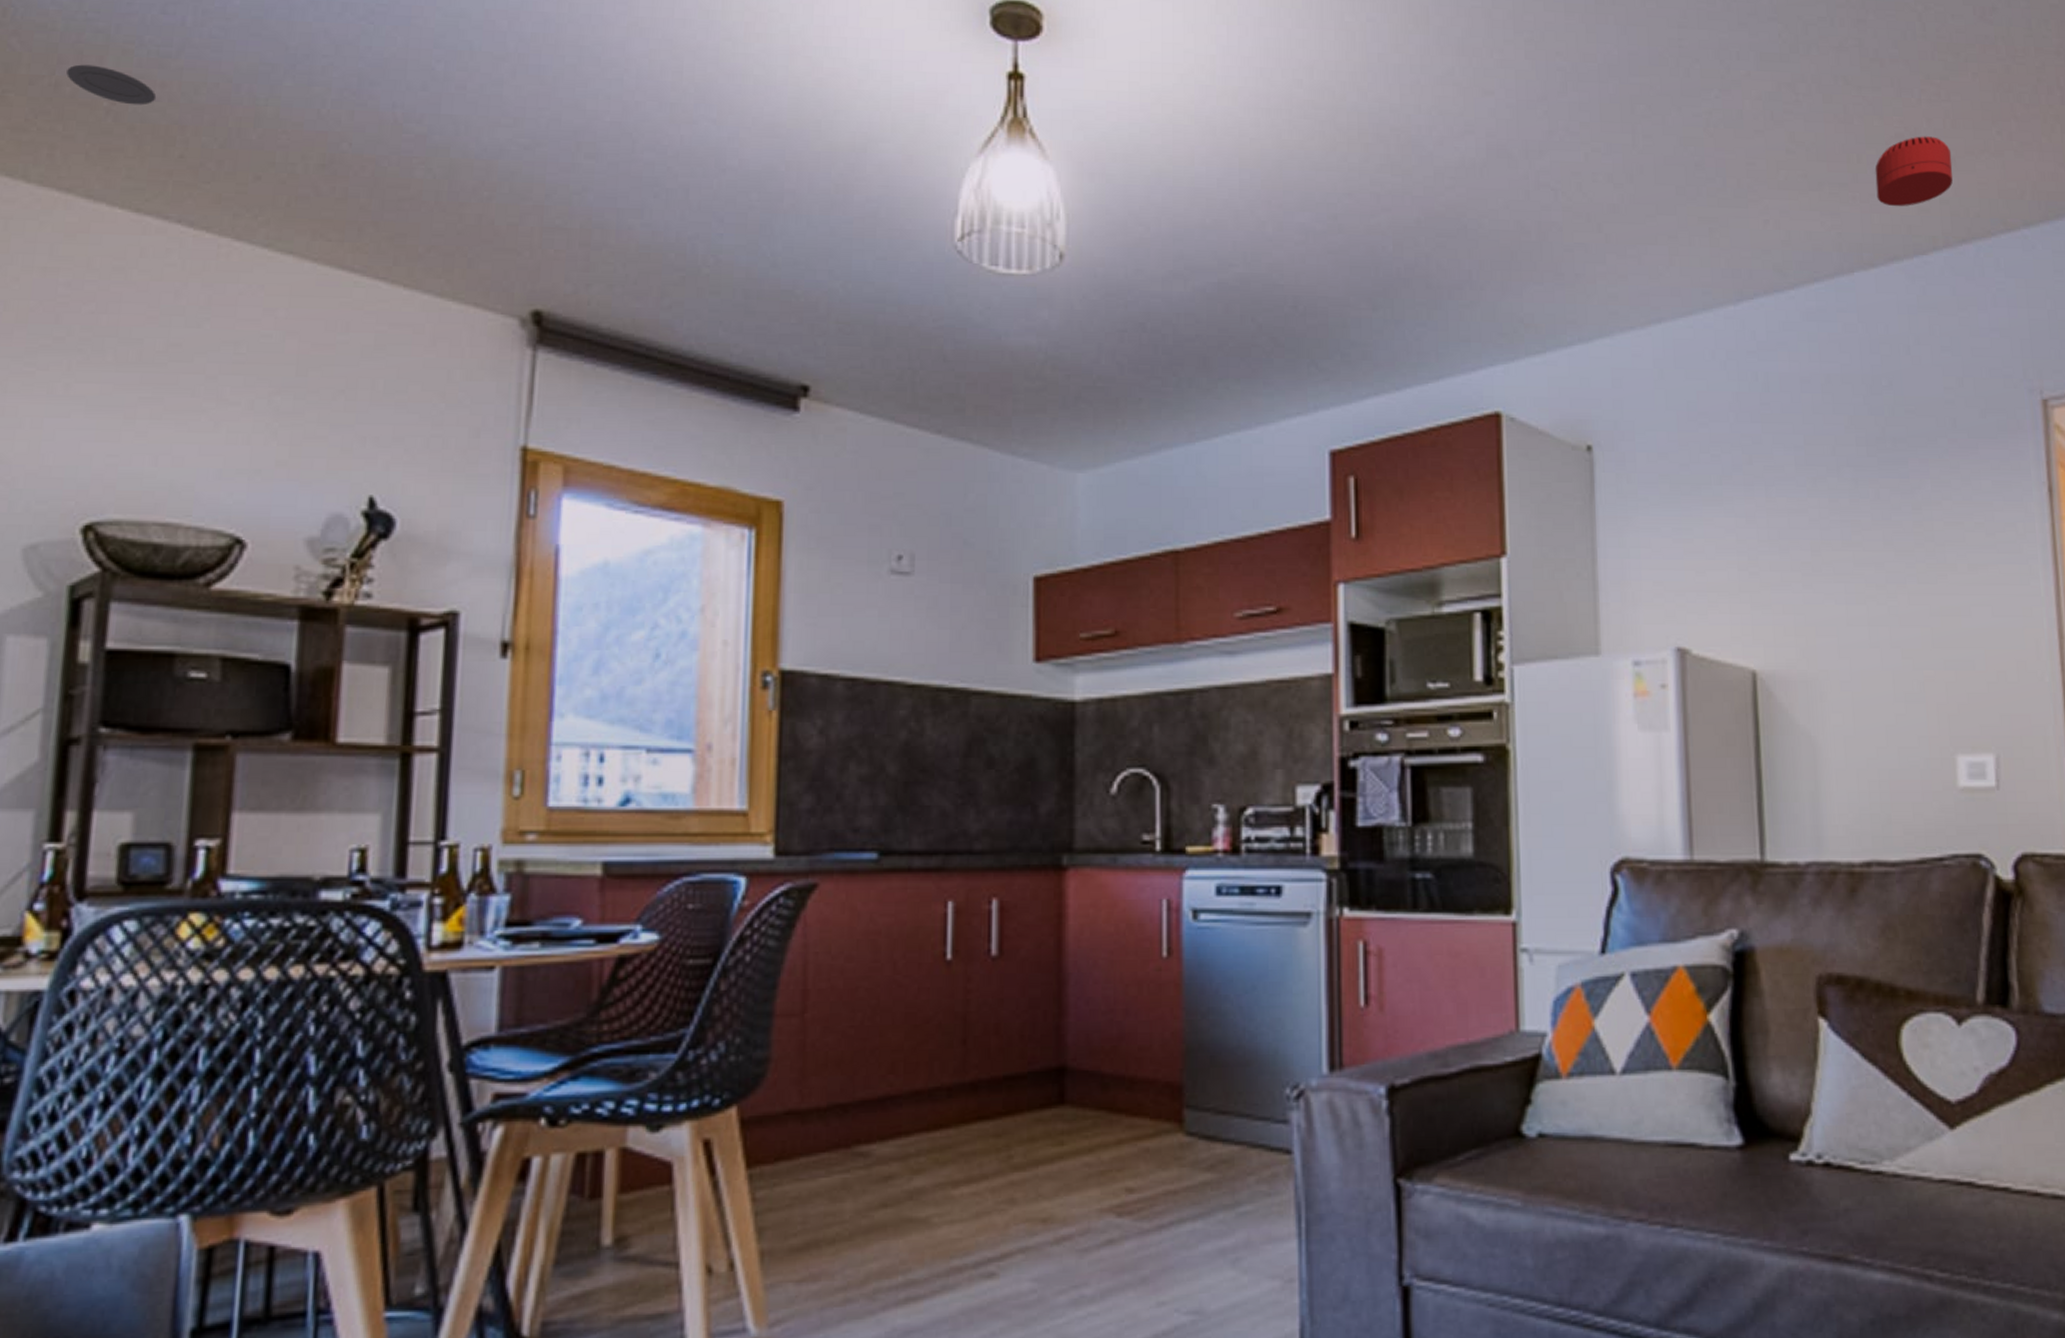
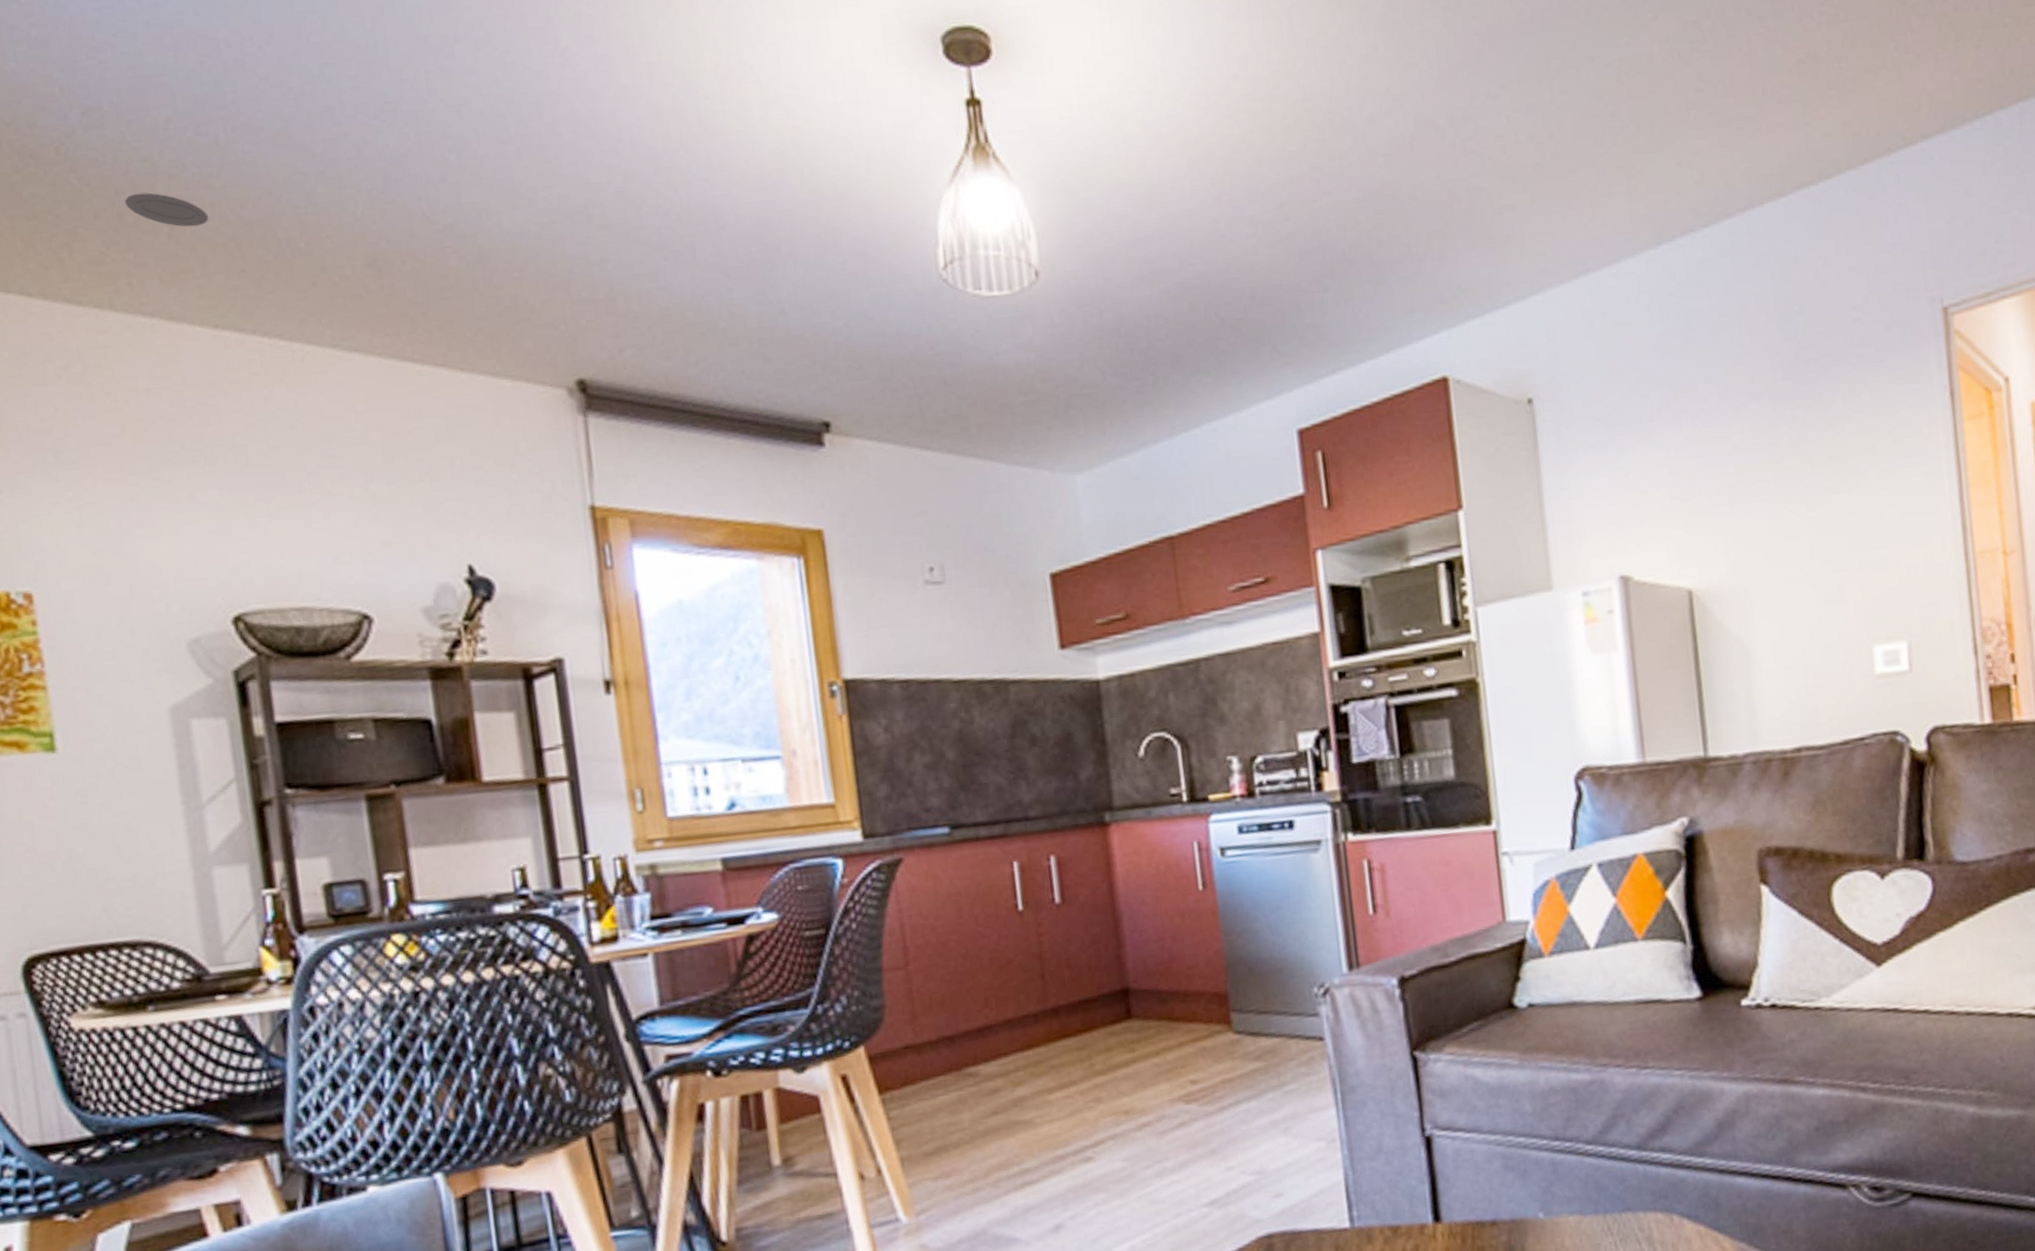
smoke detector: present [1875,136,1953,207] -> none [1779,59,1854,135]

